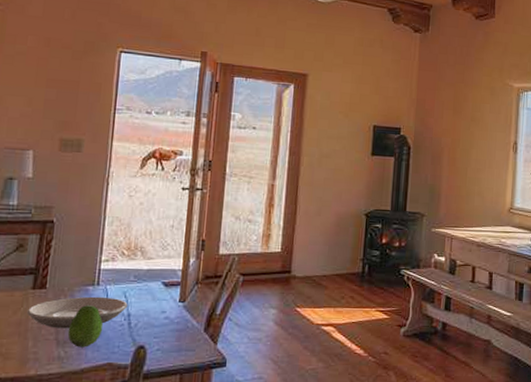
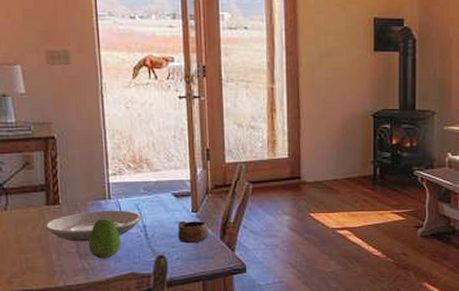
cup: none [161,310,193,335] -> present [177,220,208,244]

